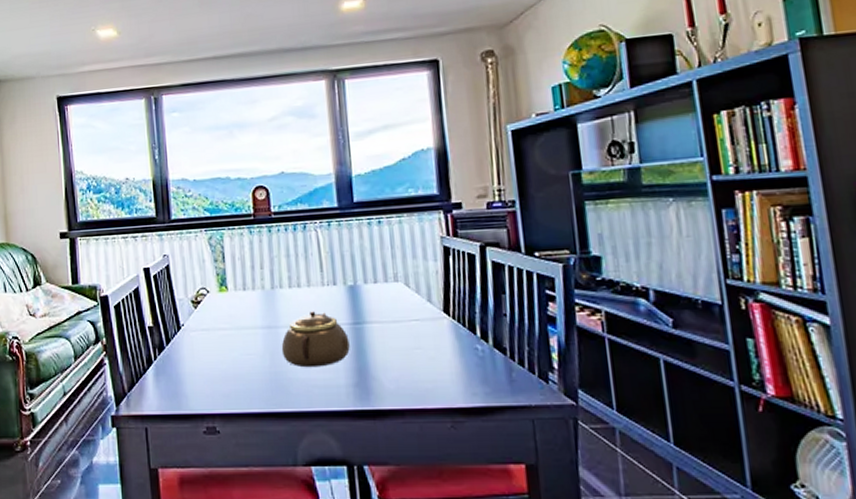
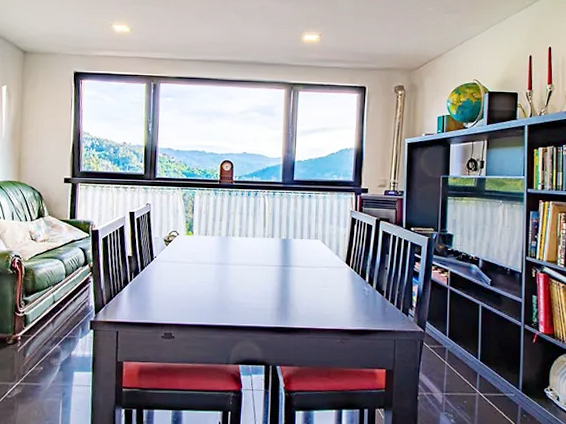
teapot: present [281,311,350,368] -> none [228,255,278,295]

